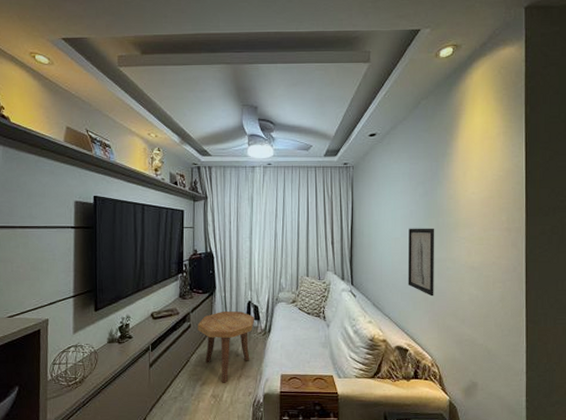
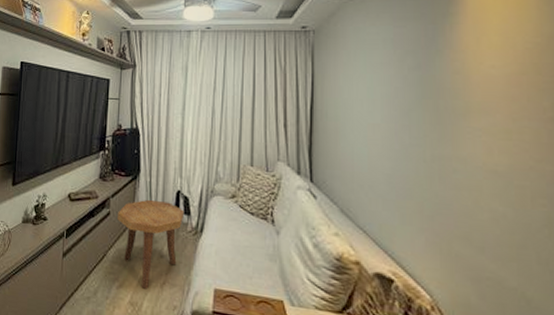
wall art: present [407,228,435,297] -> none [391,111,434,209]

